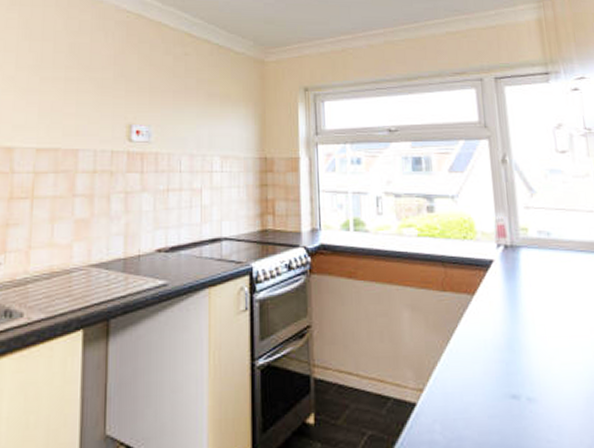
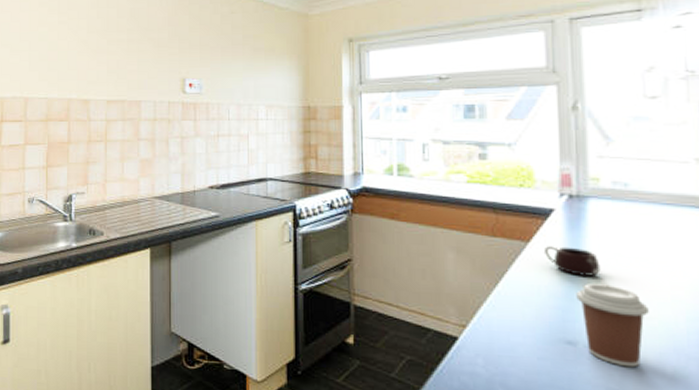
mug: none [488,297,535,328] -> present [545,246,601,277]
coffee cup: none [516,333,575,416] -> present [576,284,649,368]

